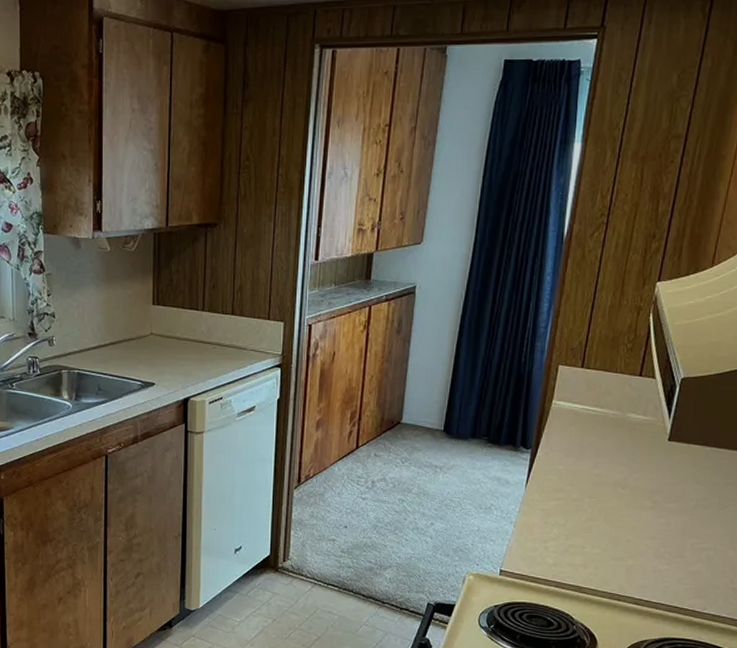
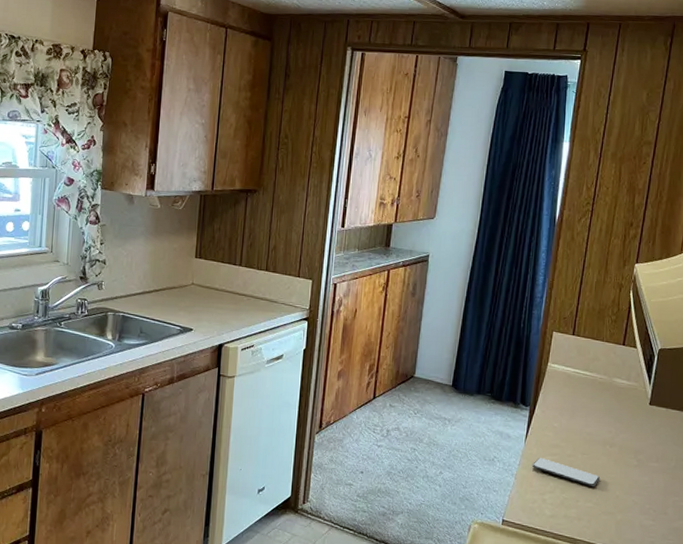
smartphone: none [534,504,609,532] -> present [532,458,600,487]

